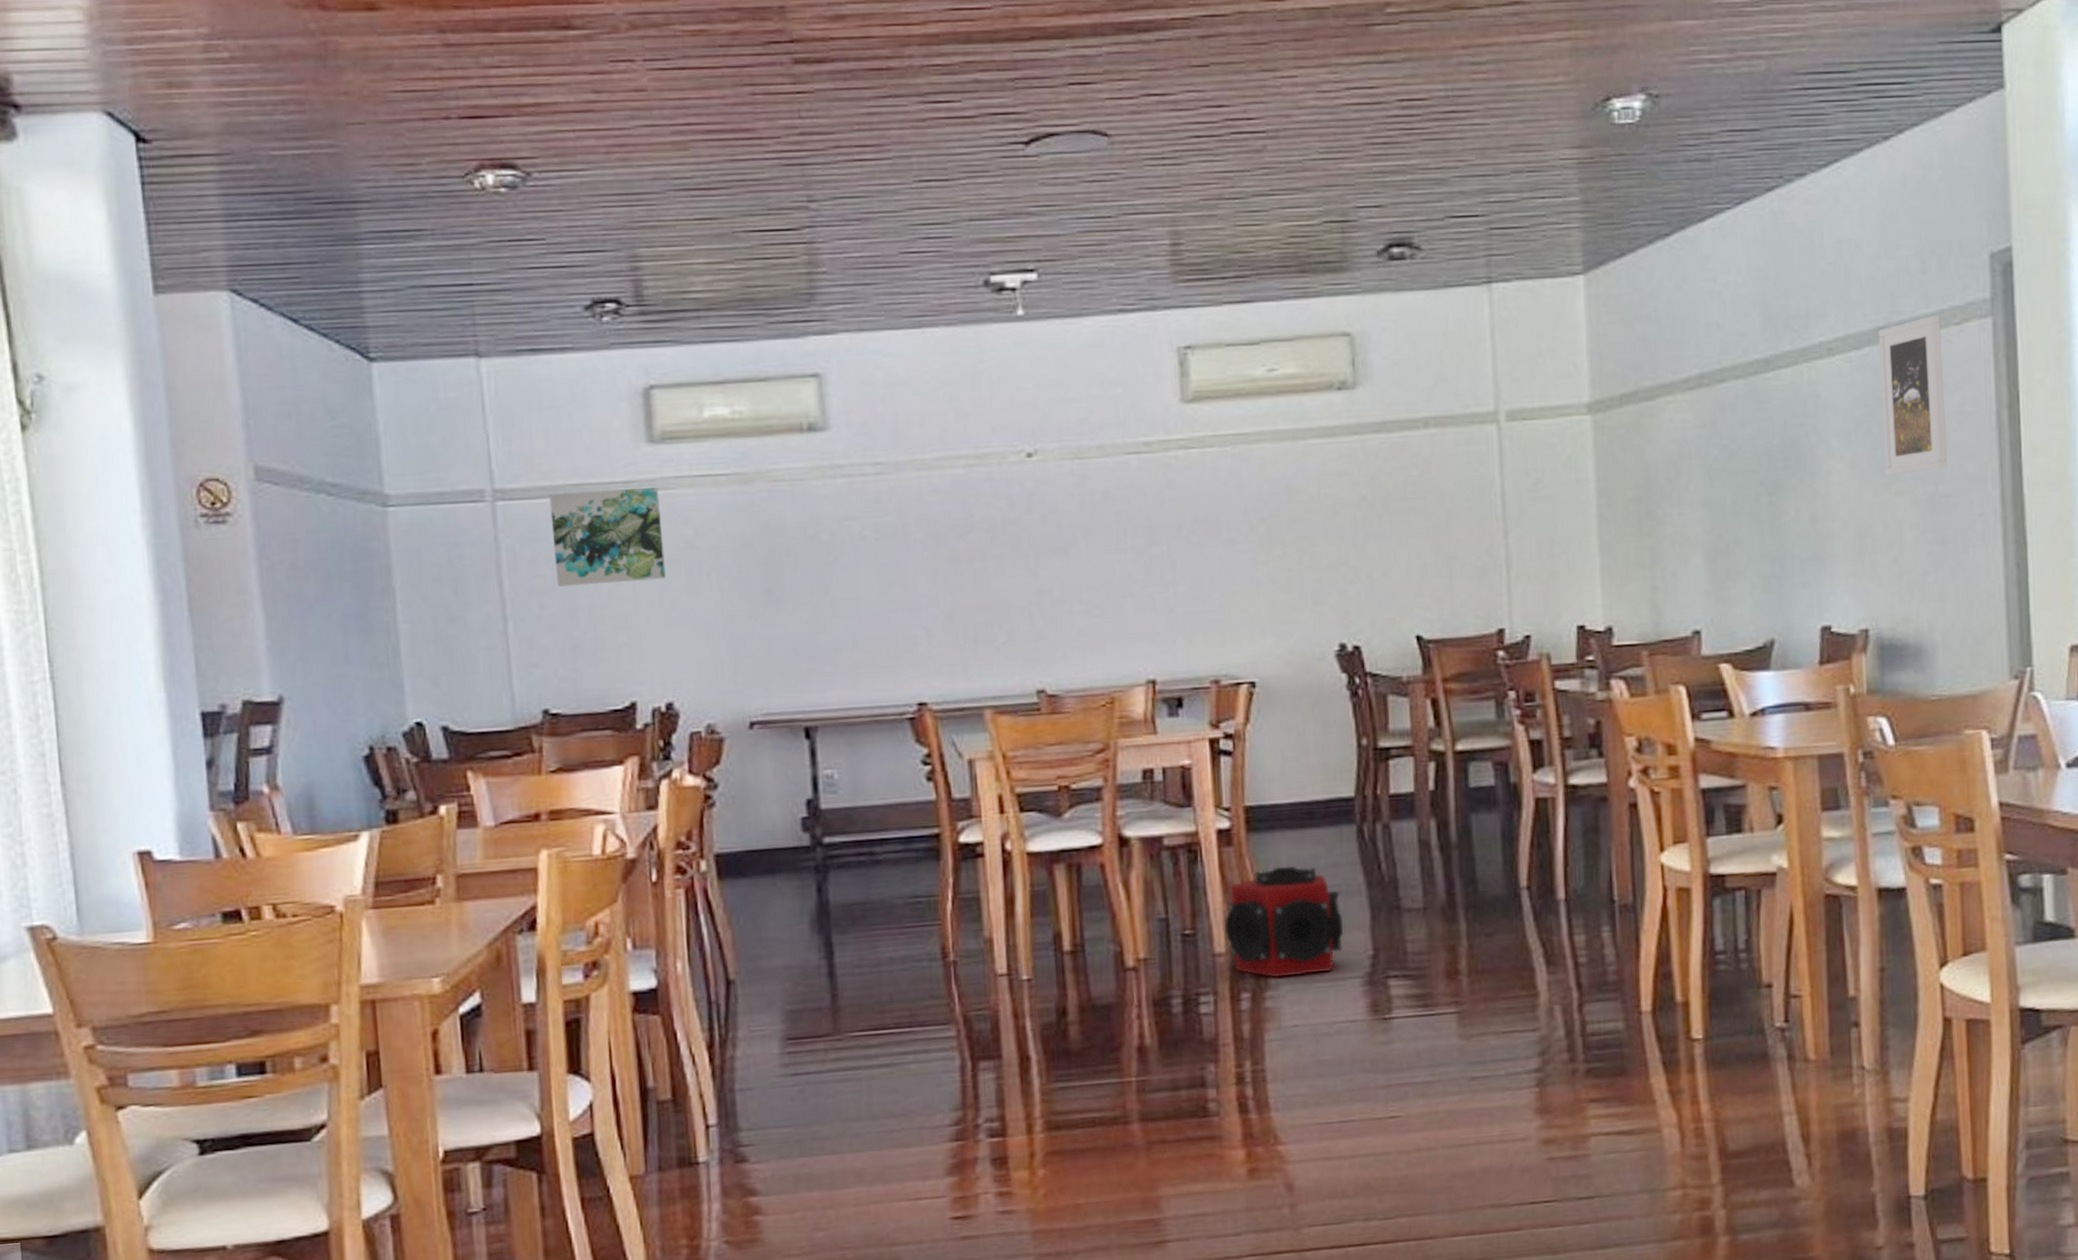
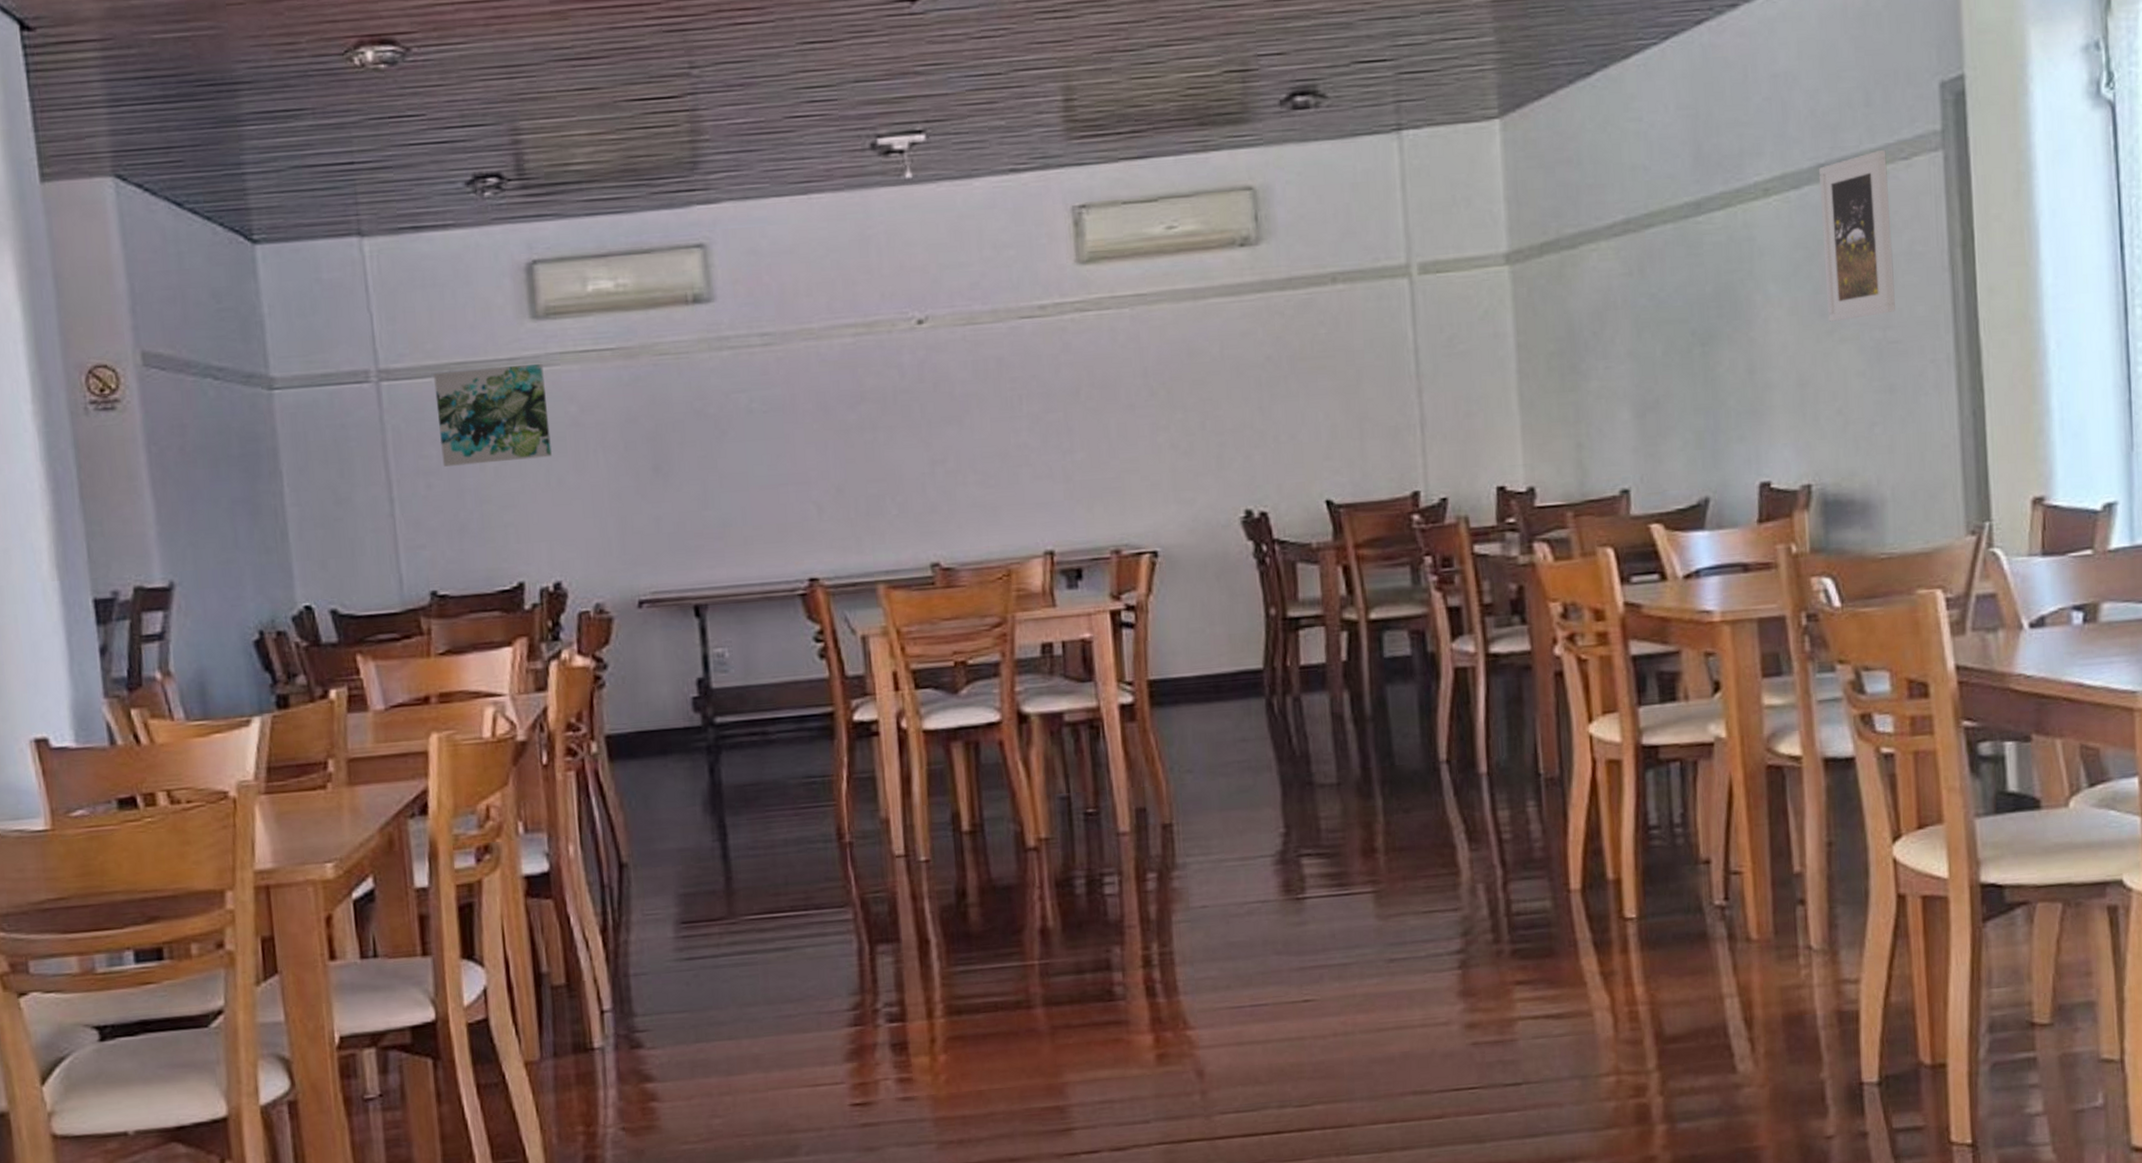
speaker: present [1224,866,1344,978] -> none [1128,741,1254,858]

